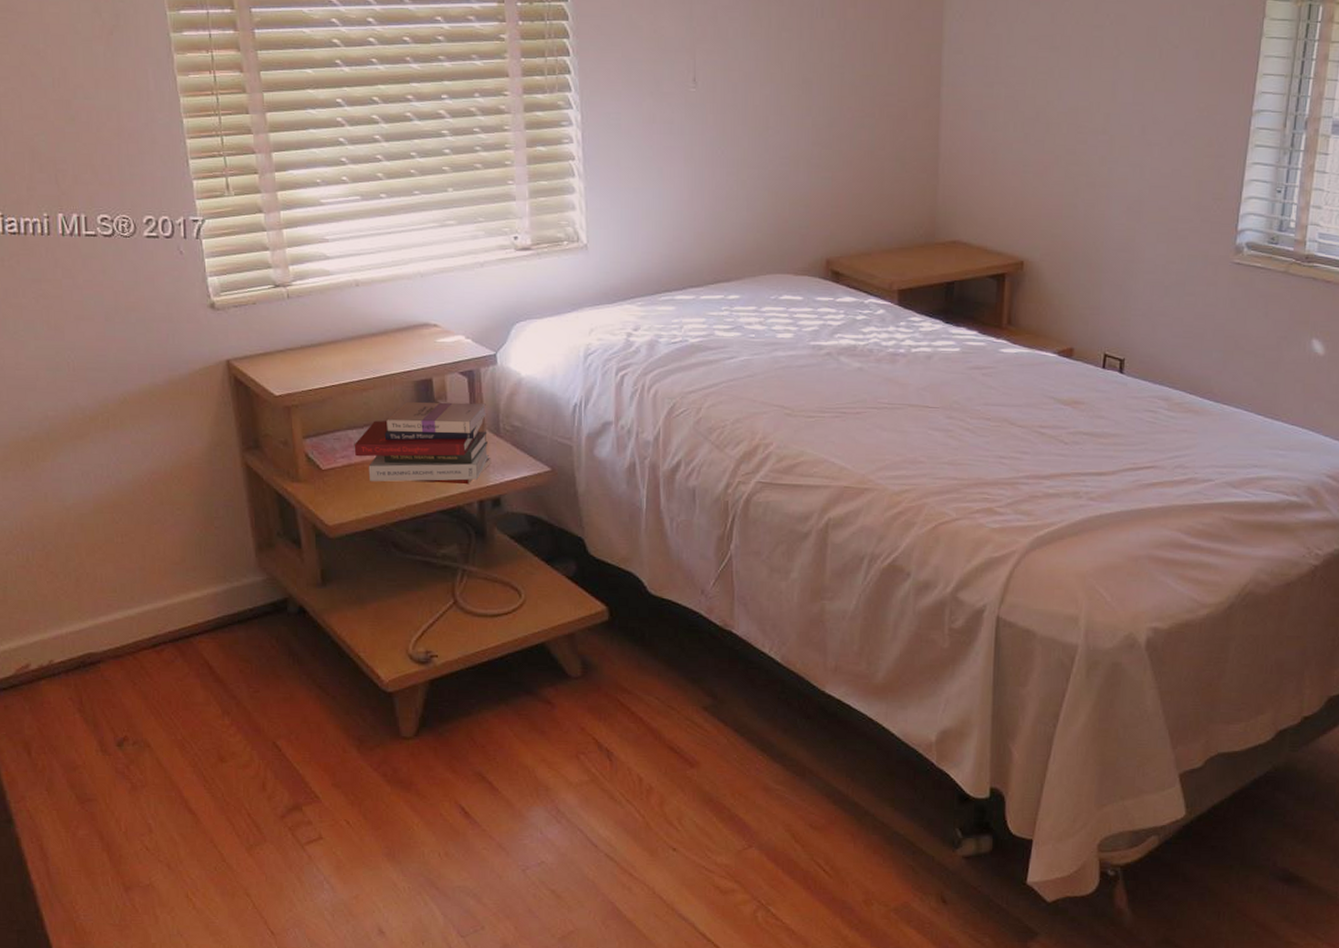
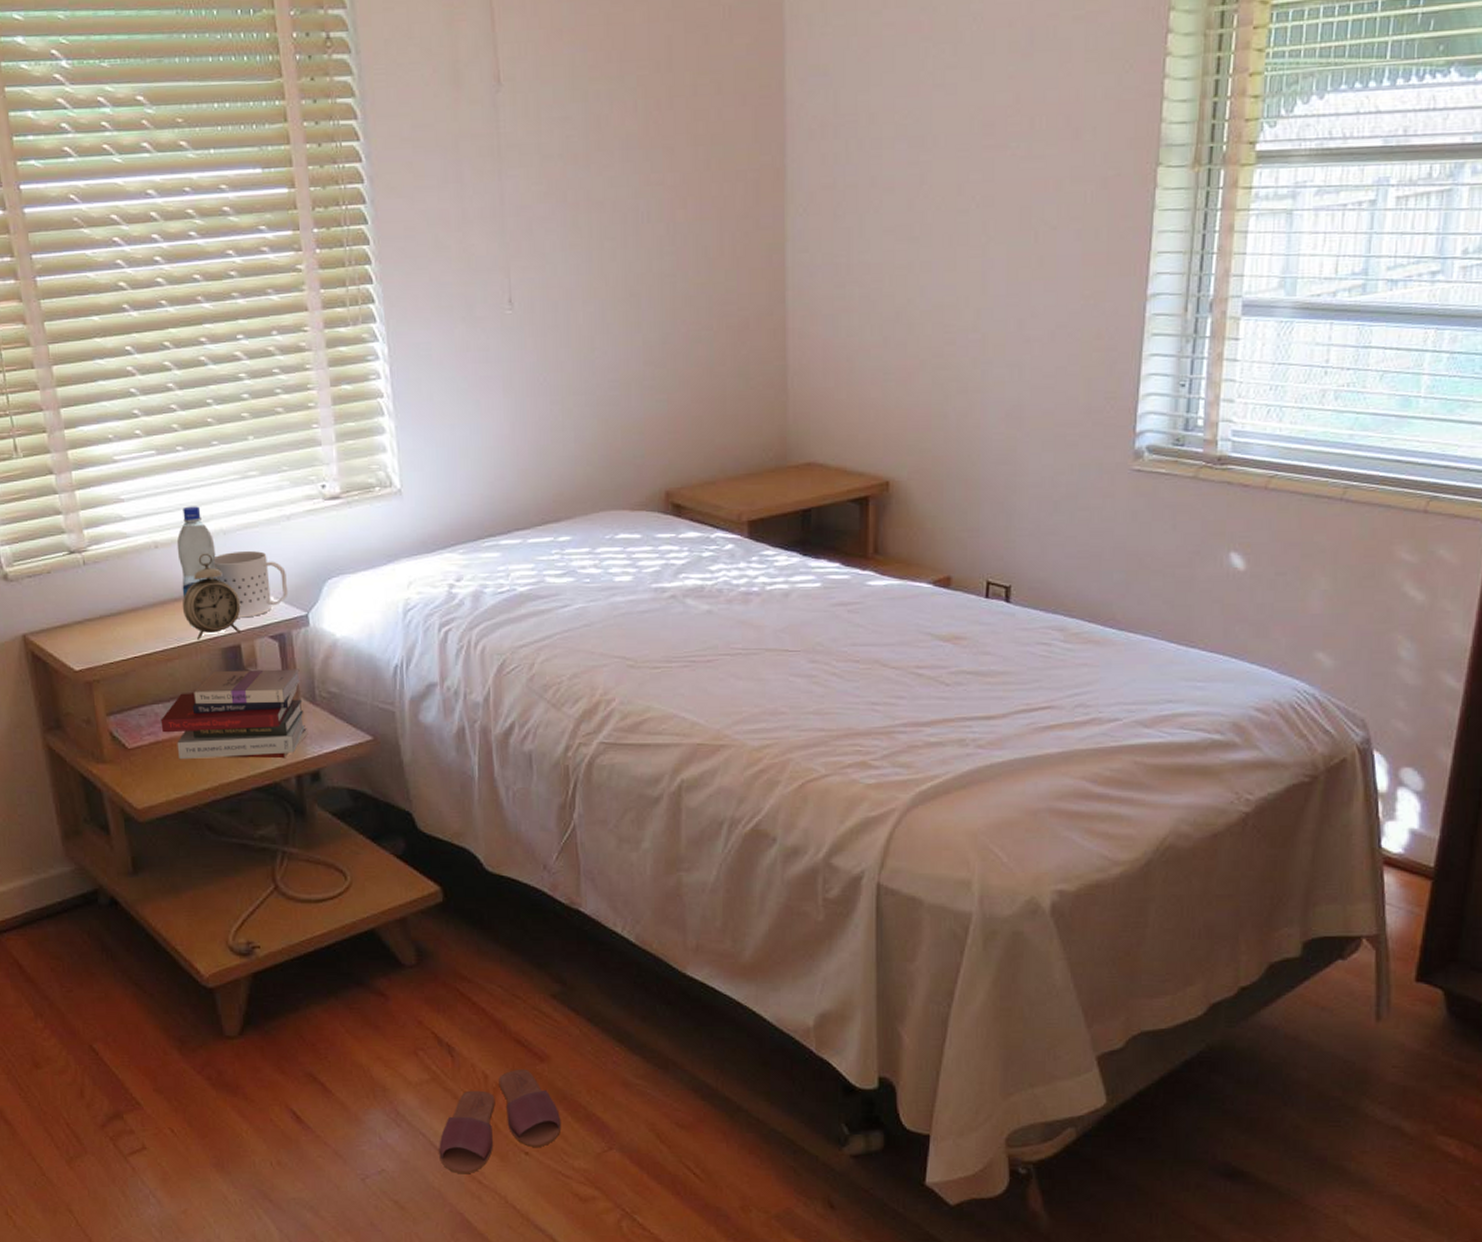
bottle: none [376,249,413,362] -> present [176,506,217,629]
alarm clock: none [379,293,434,373] -> present [182,553,241,640]
mug: none [410,293,479,355] -> present [213,551,289,618]
slippers: none [595,773,707,867] -> present [439,1068,562,1174]

